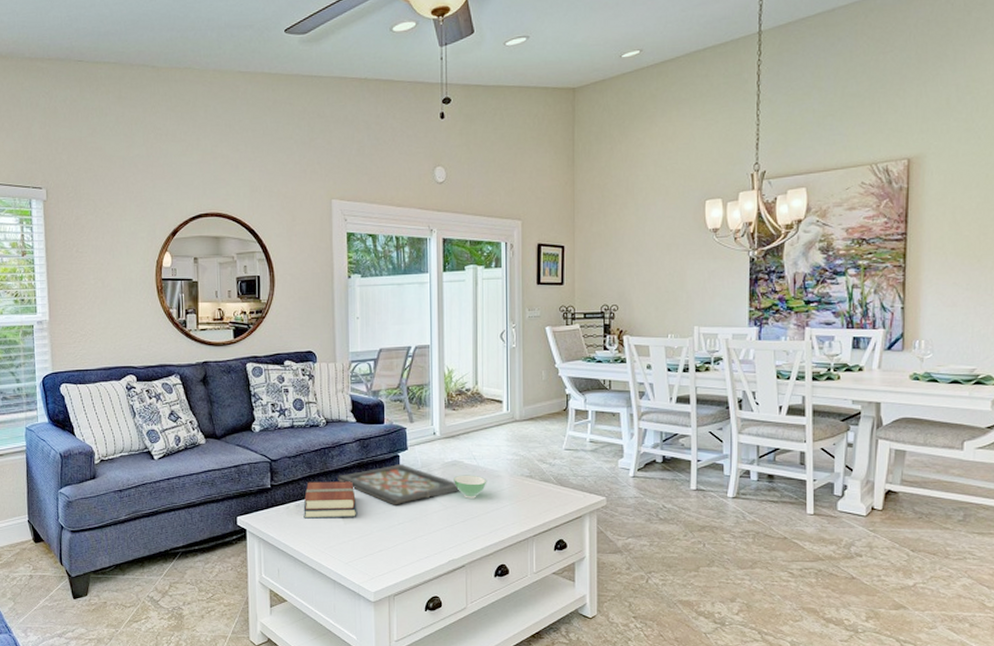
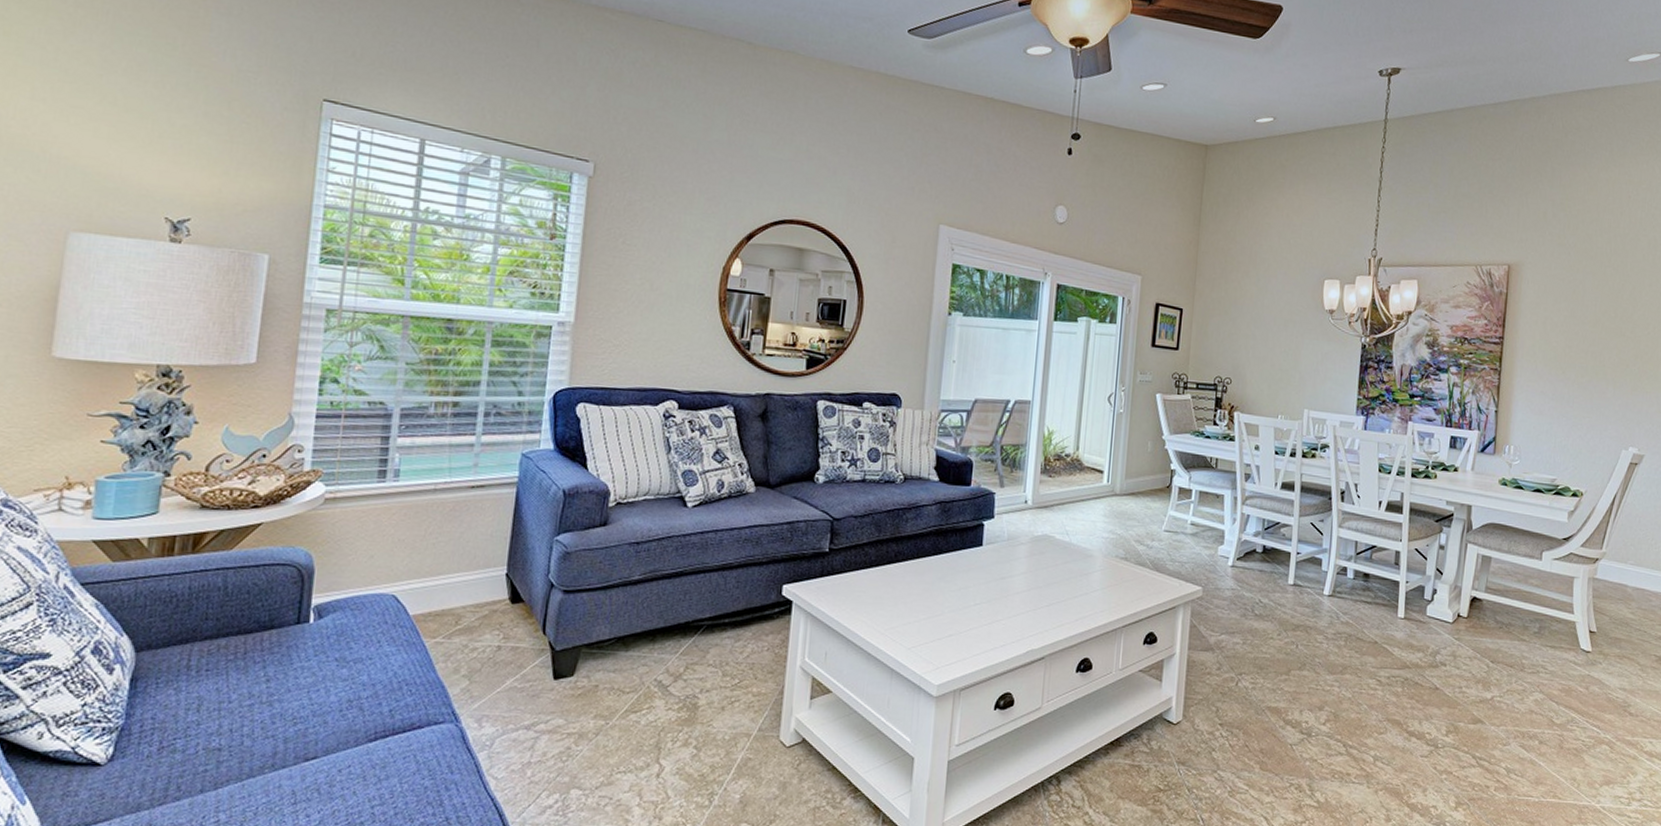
books: present [303,481,357,519] -> none [864,548,929,594]
decorative tray: present [338,463,459,506] -> none [910,533,1047,583]
bowl: present [454,475,487,499] -> none [1042,551,1079,580]

